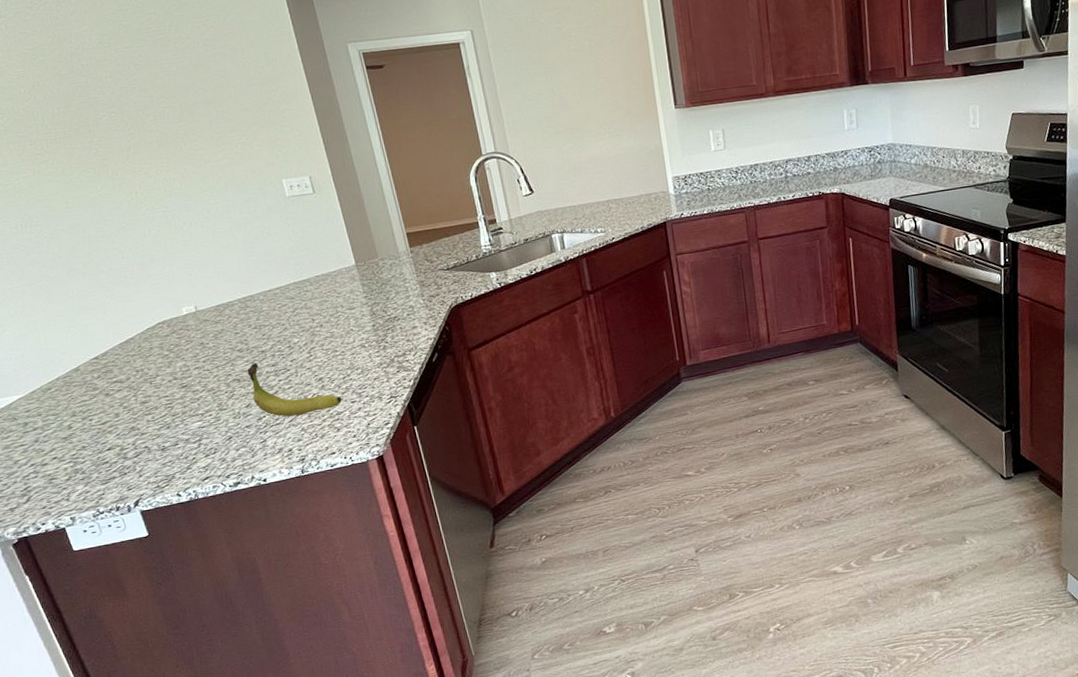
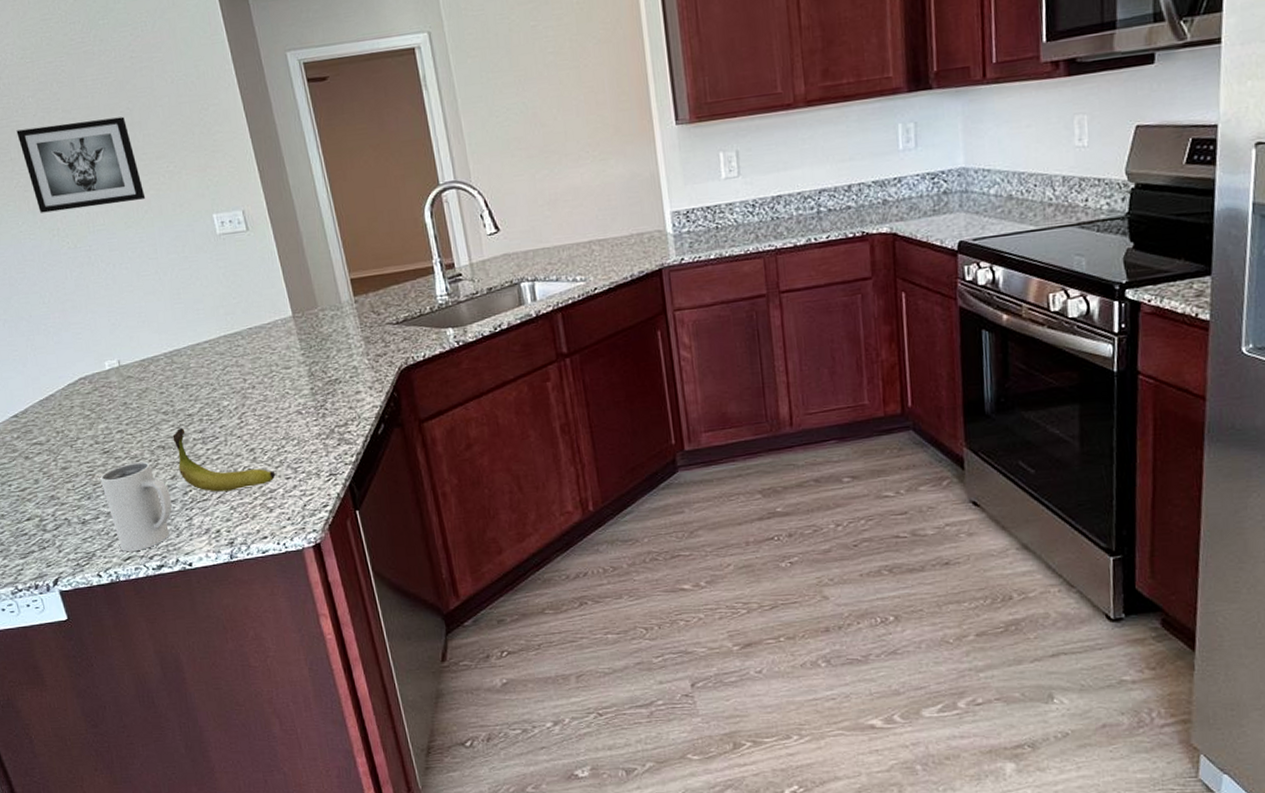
wall art: none [95,95,220,179] -> present [16,116,146,213]
mug: none [179,393,248,473] -> present [100,461,172,552]

